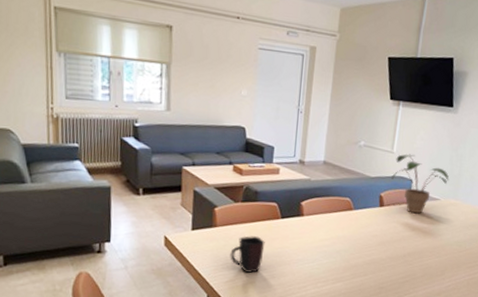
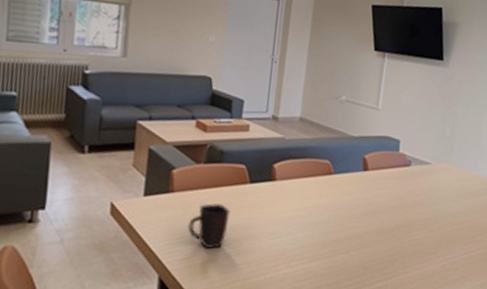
potted plant: present [391,154,449,214] -> none [376,111,441,180]

